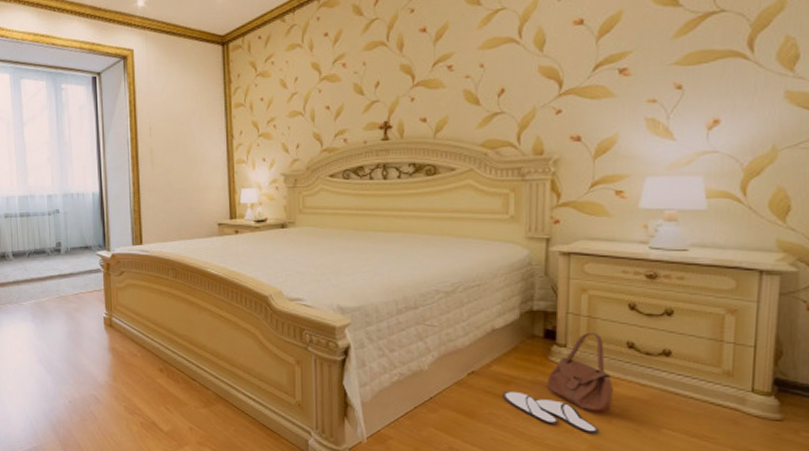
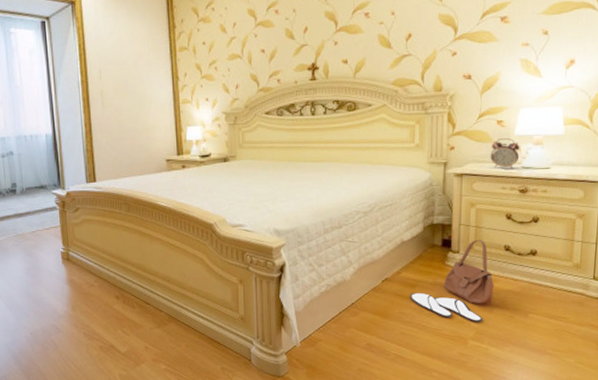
alarm clock: none [607,212,647,249] -> present [490,138,520,169]

